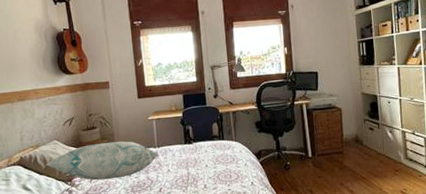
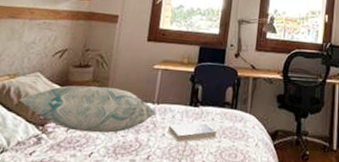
hardback book: none [171,154,212,175] -> present [167,121,218,143]

